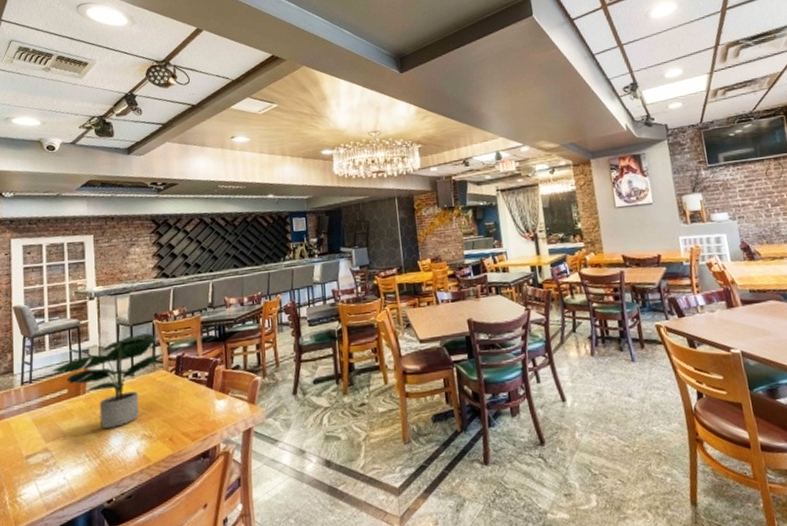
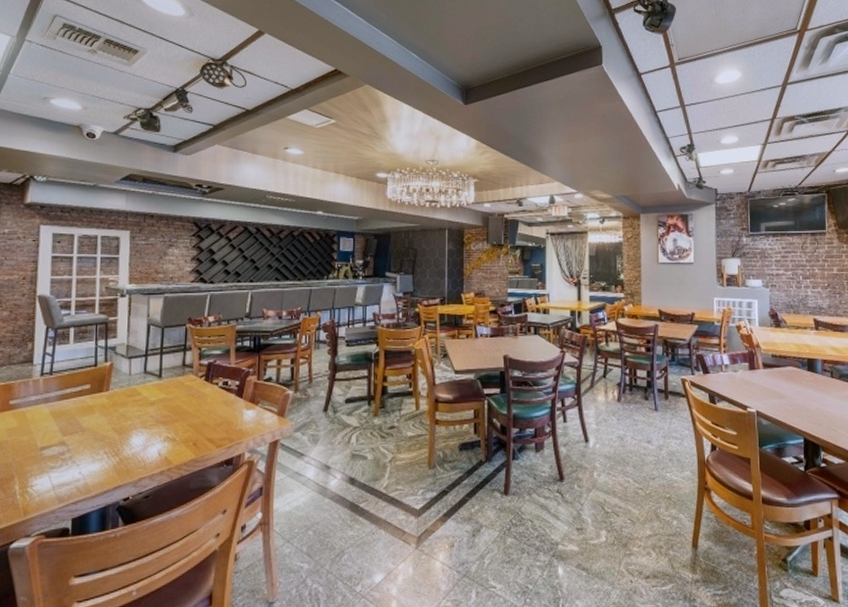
potted plant: present [52,333,166,429] -> none [75,337,197,427]

